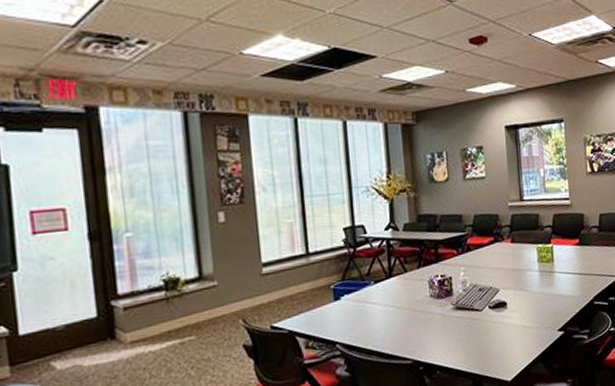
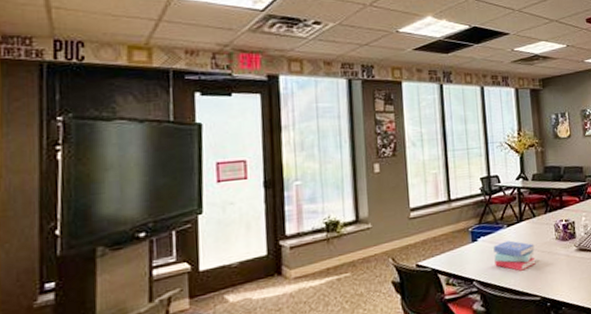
book: none [359,298,407,333] -> present [493,240,536,271]

